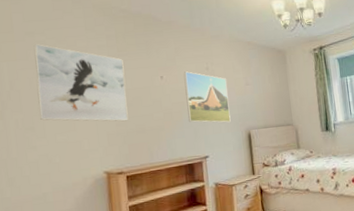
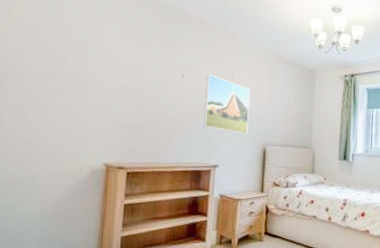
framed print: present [34,44,129,122] -> none [43,16,145,115]

